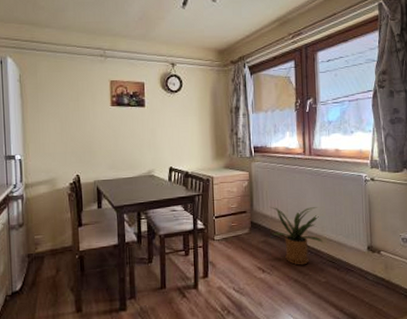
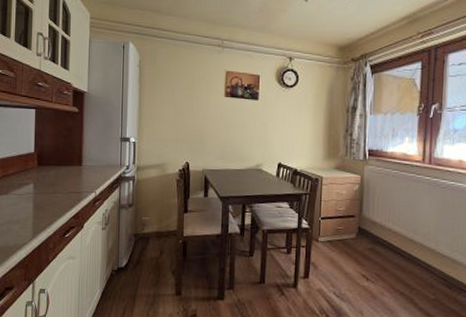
house plant: present [269,206,323,265] -> none [380,213,436,279]

